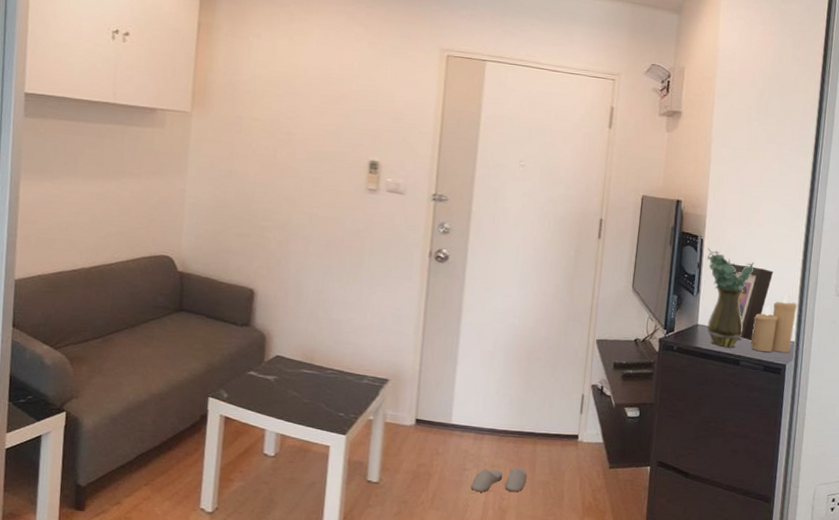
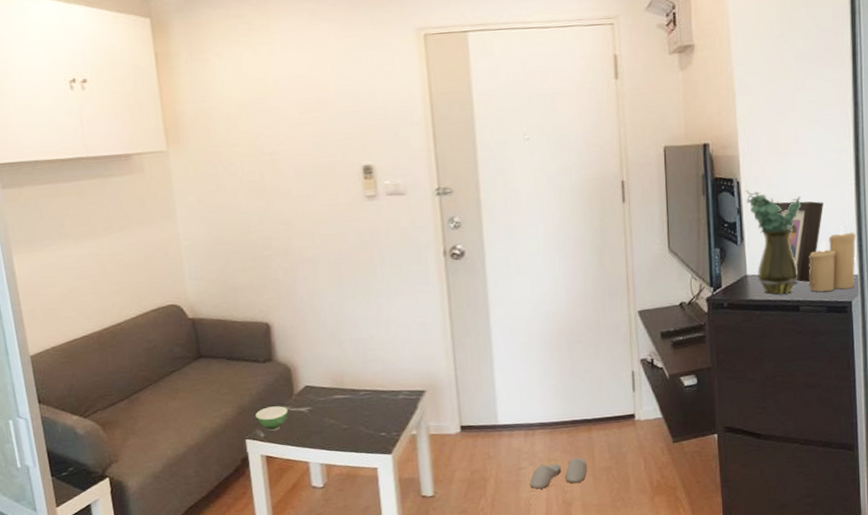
bowl: none [222,369,256,395] -> present [254,406,289,432]

